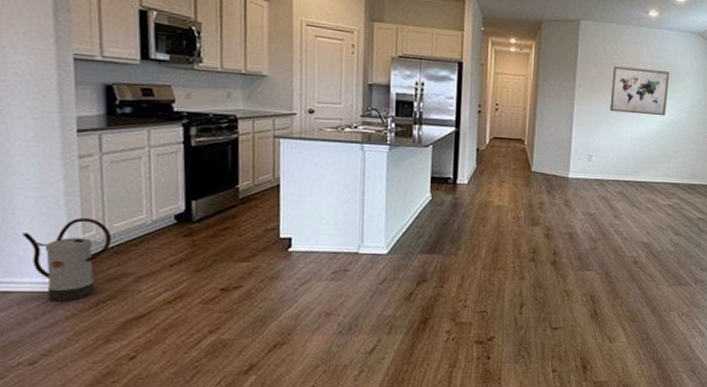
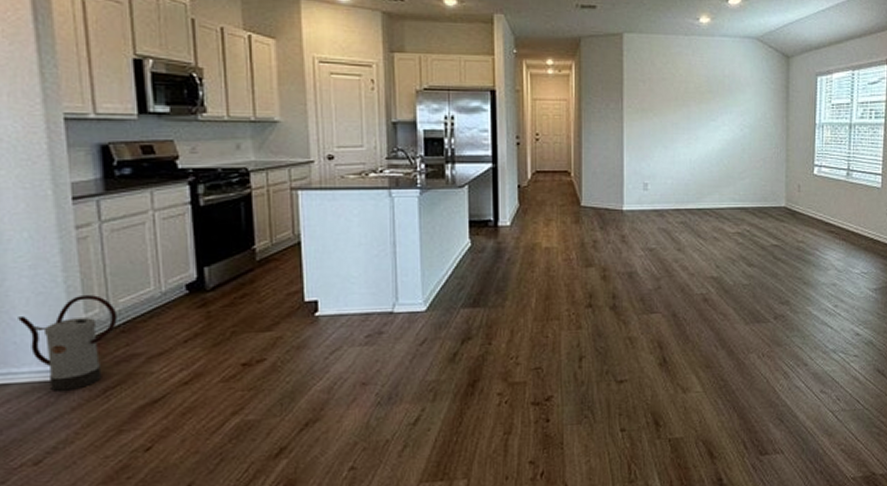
wall art: present [609,66,670,116] -> none [663,81,728,134]

